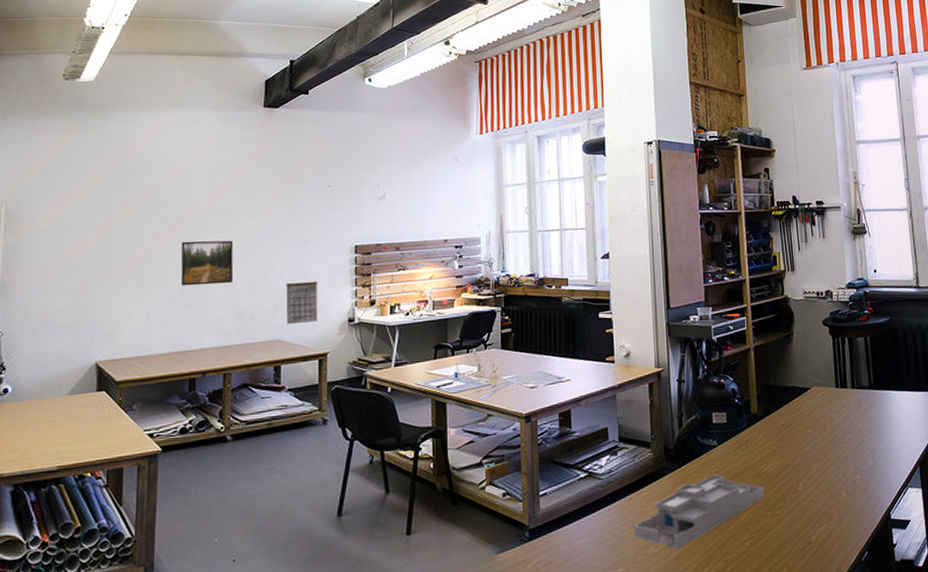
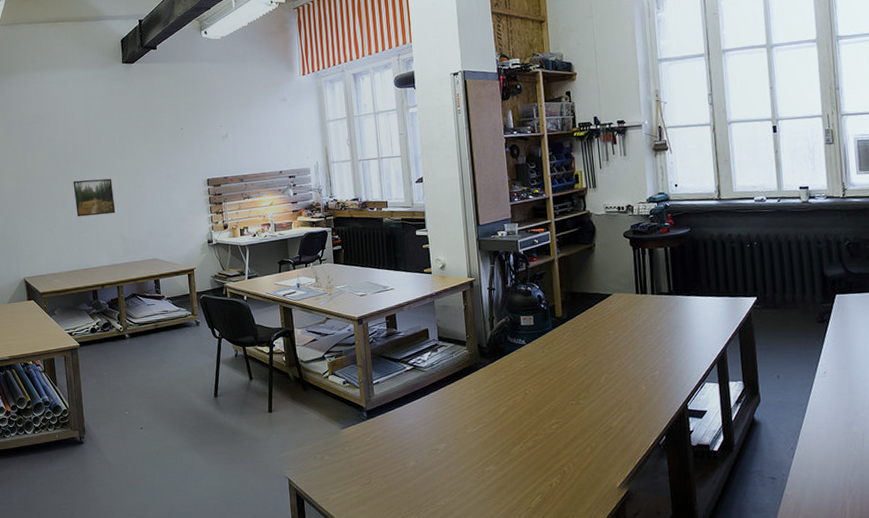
calendar: present [286,281,318,325] -> none [156,210,184,246]
desk organizer: present [633,474,765,549] -> none [454,369,569,430]

